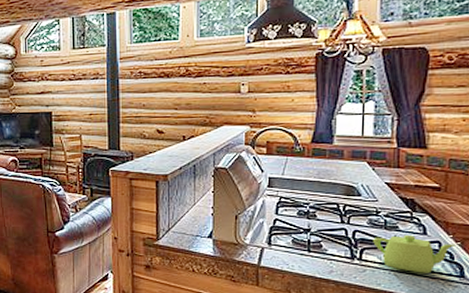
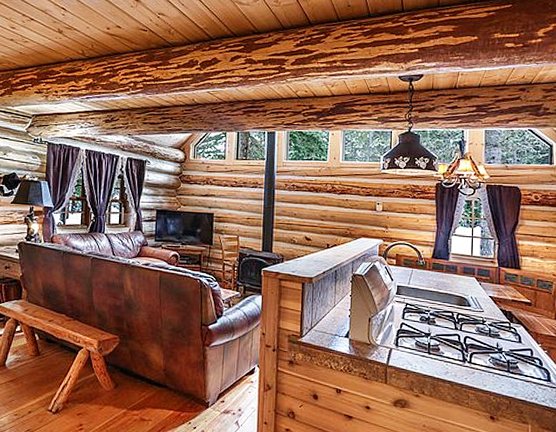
teapot: present [373,235,457,273] -> none [480,342,544,377]

